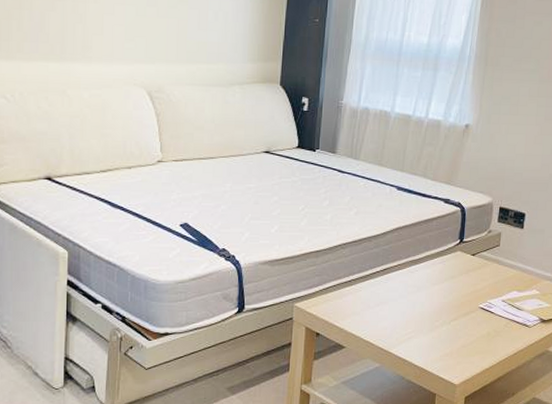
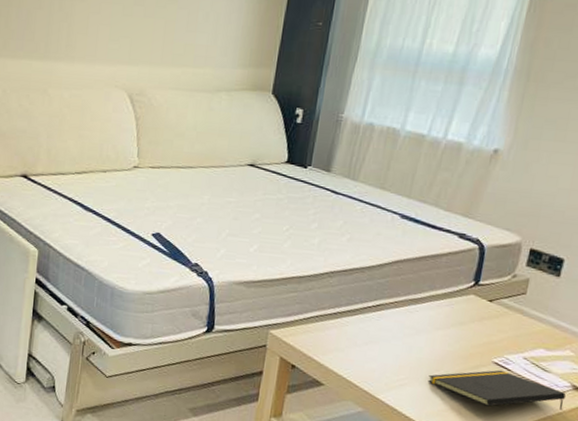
notepad: none [430,313,537,346] -> present [427,369,567,411]

